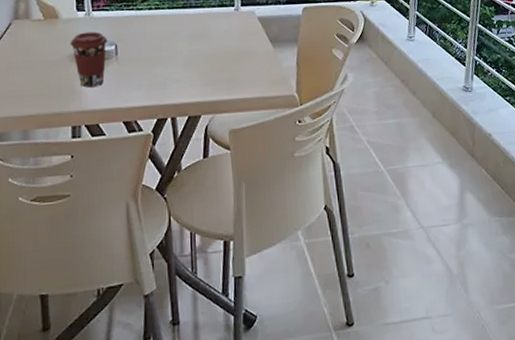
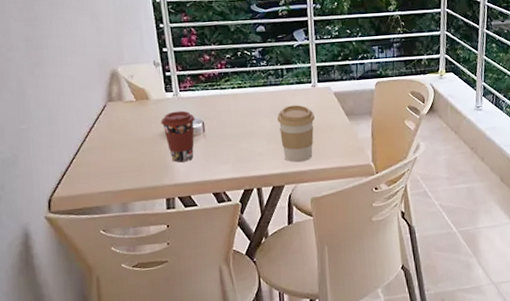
coffee cup: none [196,29,236,91] -> present [277,104,315,163]

